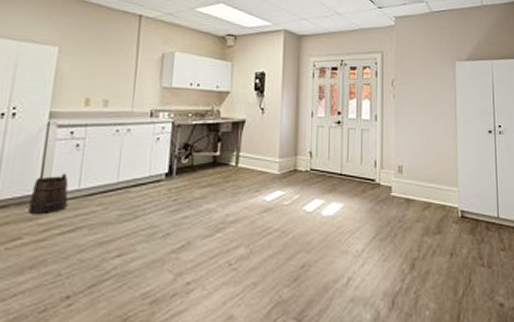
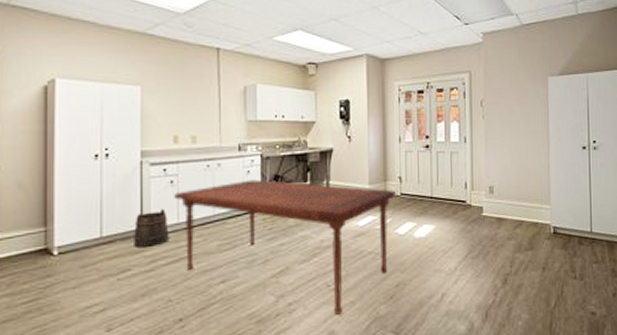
dining table: none [78,147,307,297] -> present [174,179,397,315]

